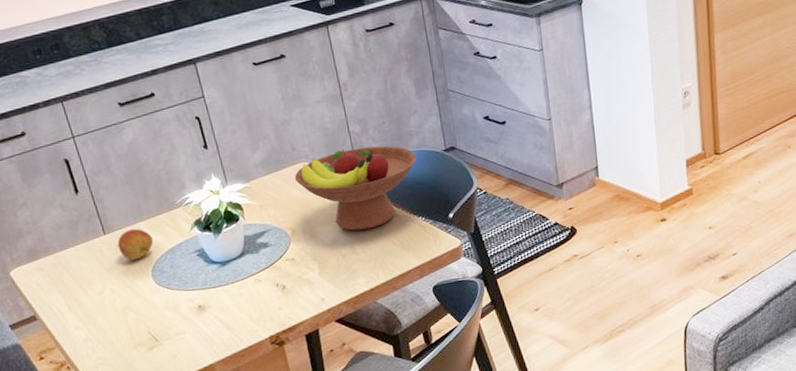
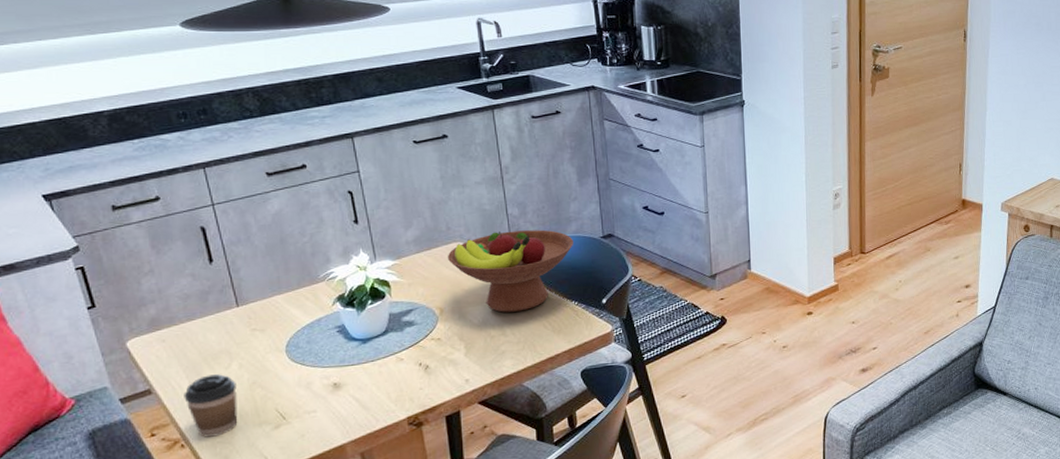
coffee cup: none [65,299,115,360] -> present [184,374,238,438]
fruit: present [117,228,153,261] -> none [251,301,290,335]

